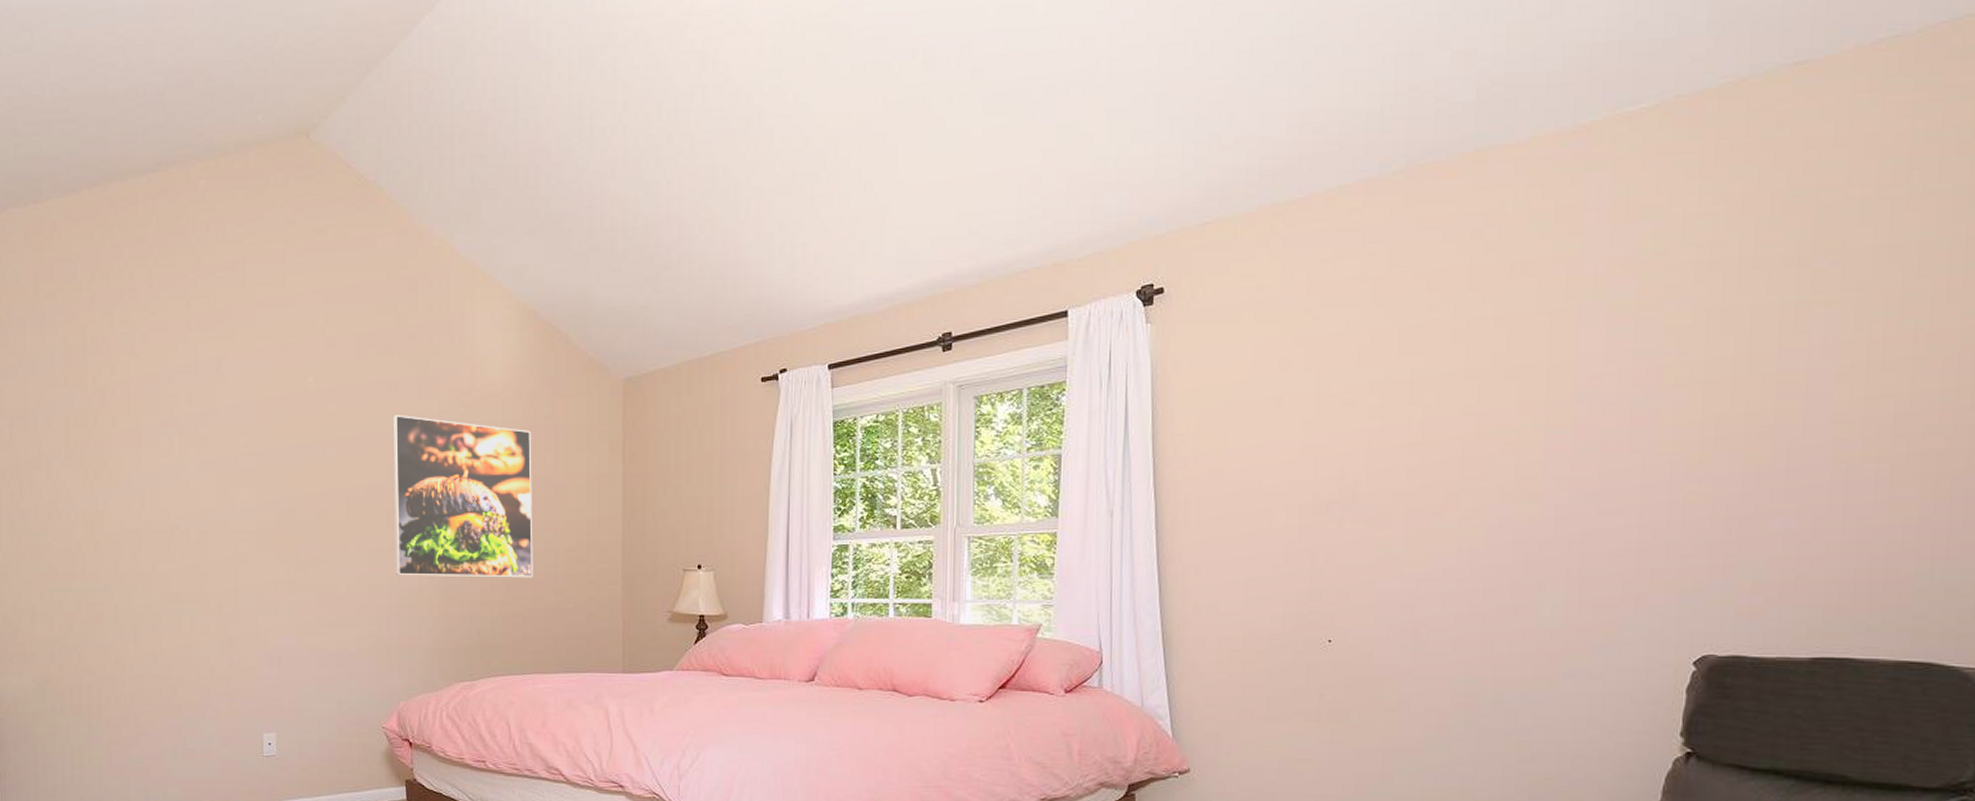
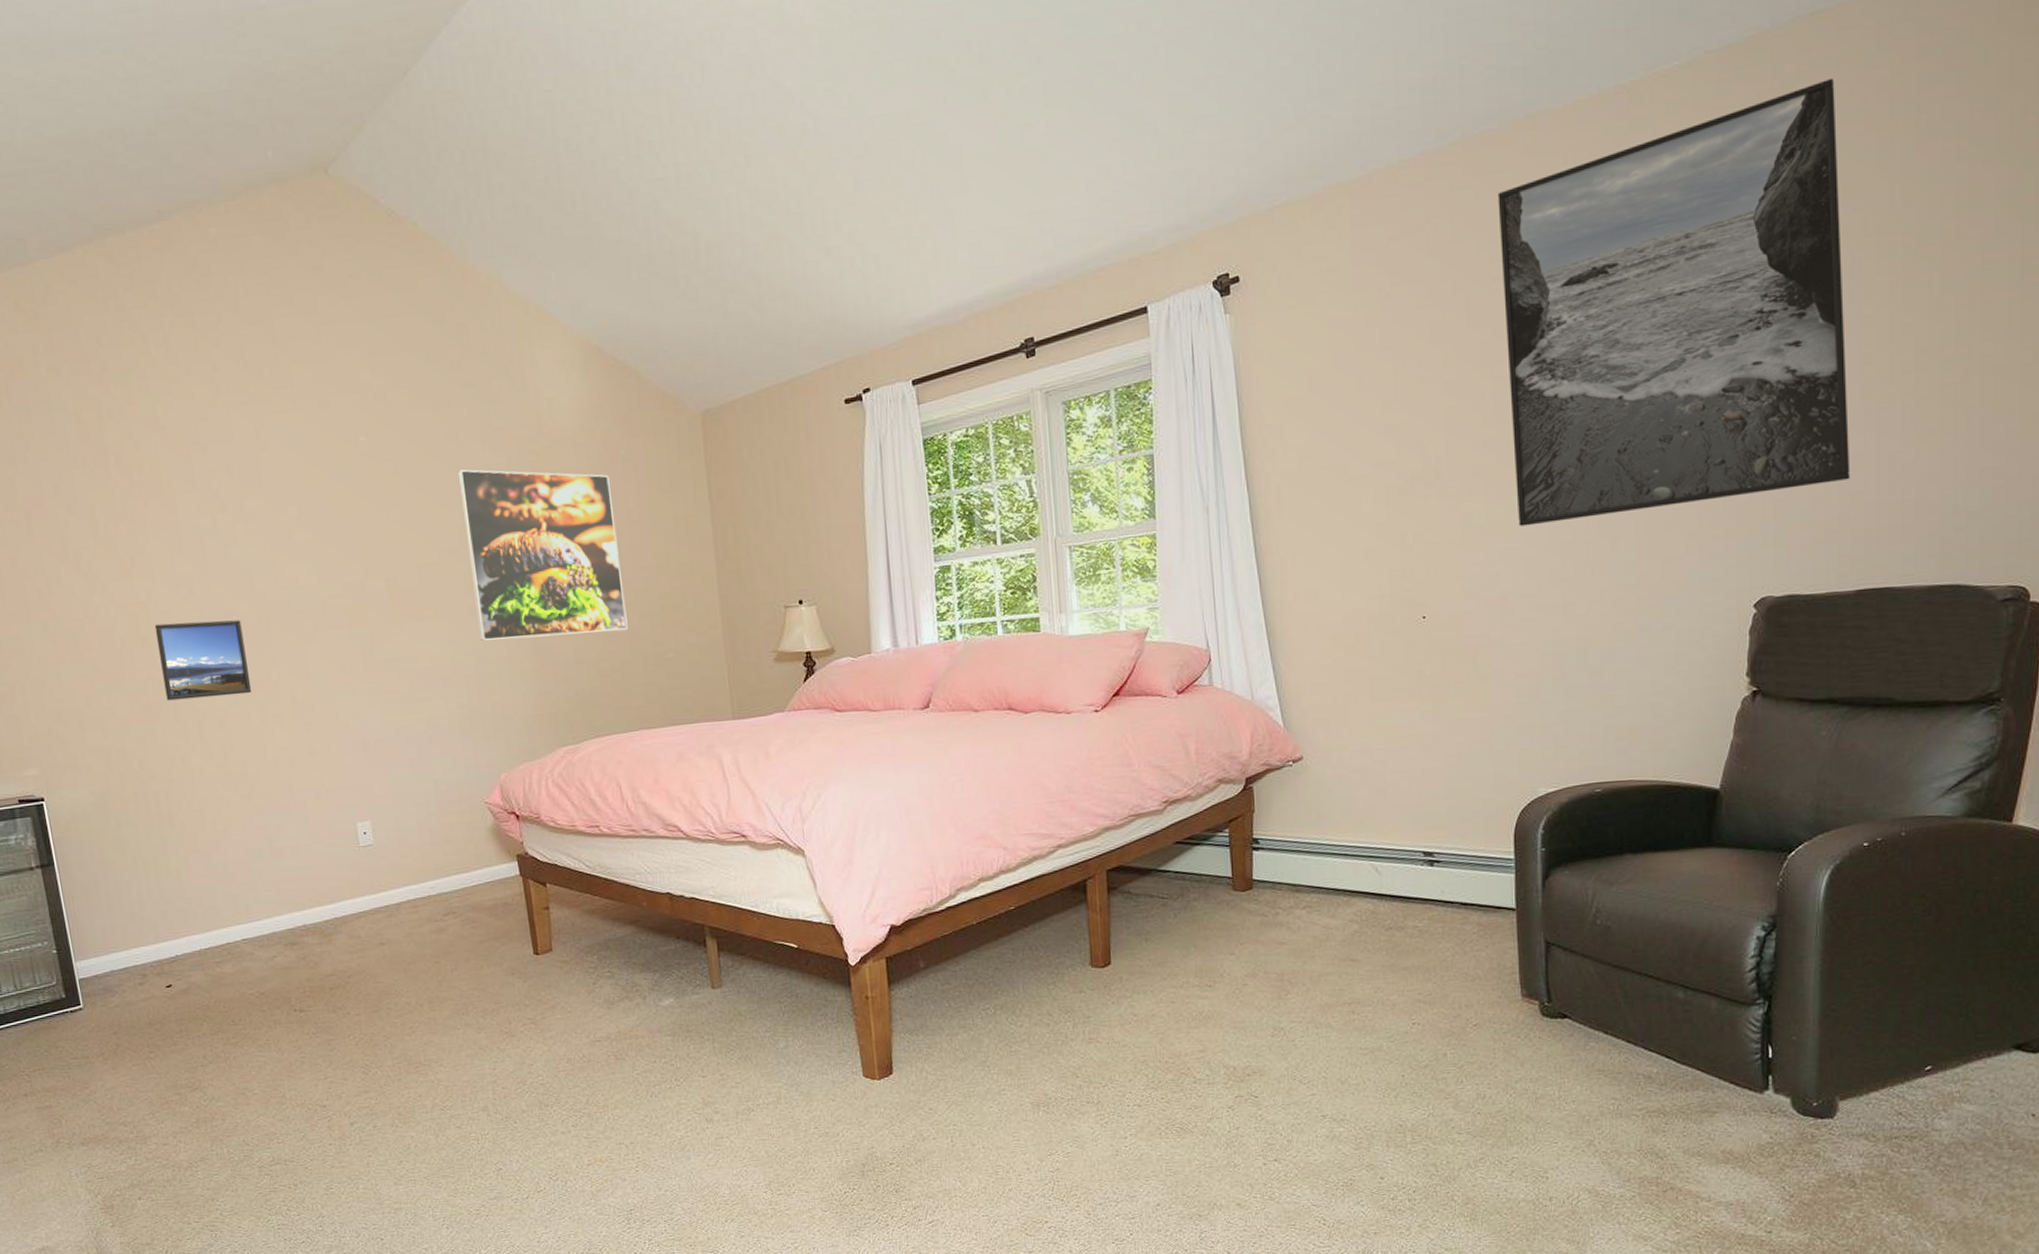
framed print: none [107,532,185,604] -> present [154,619,252,701]
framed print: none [1438,129,1818,559] -> present [1497,77,1851,527]

